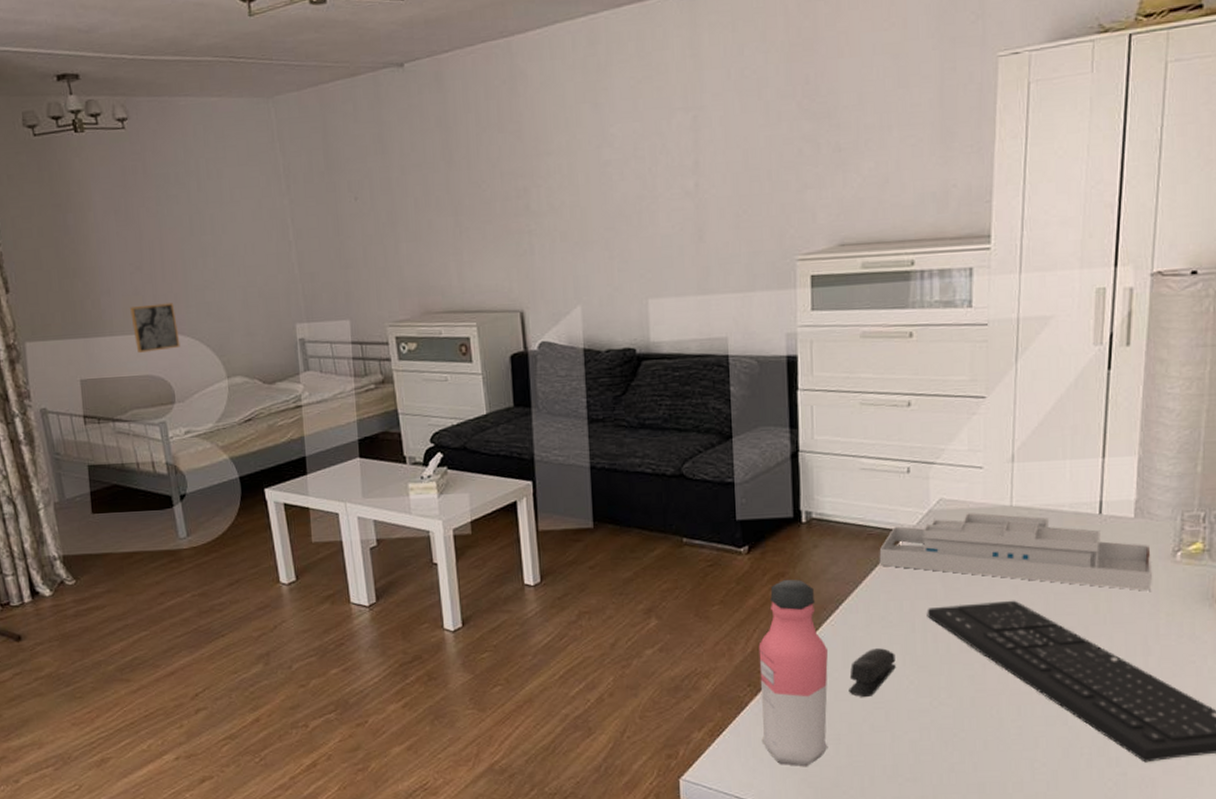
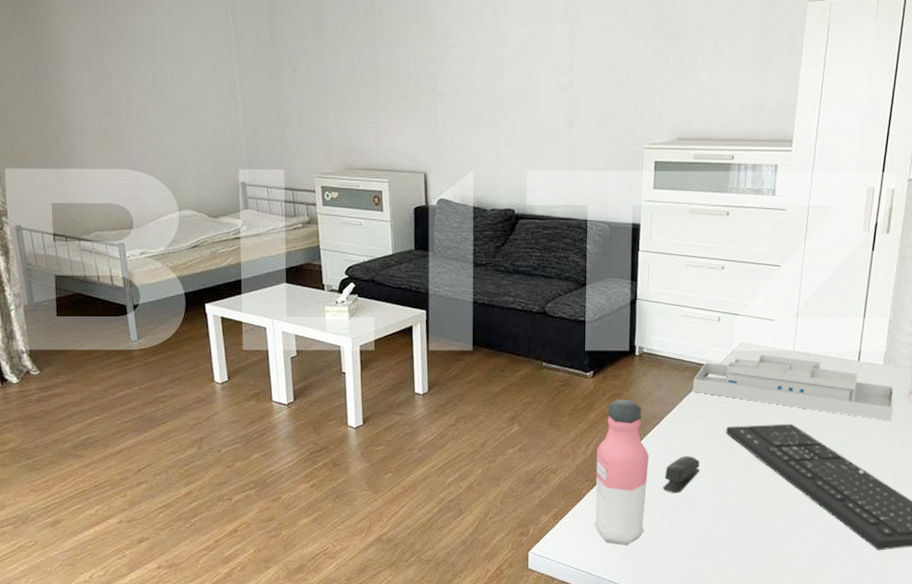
wall art: present [130,303,180,353] -> none [98,144,140,184]

